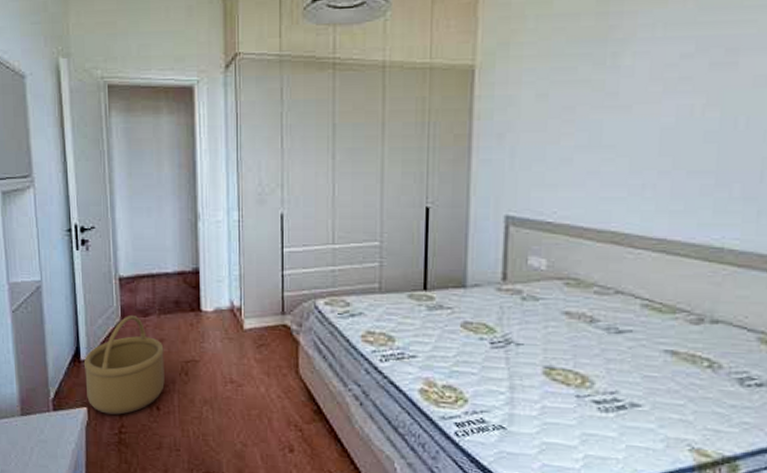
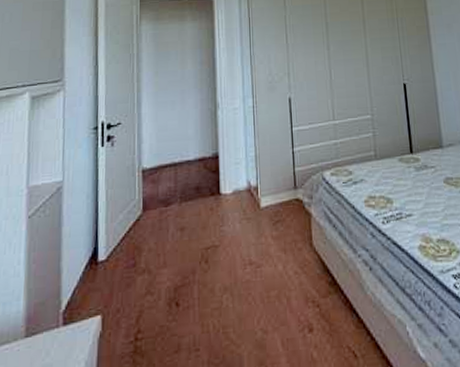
basket: present [83,314,165,415] -> none [100,206,185,320]

